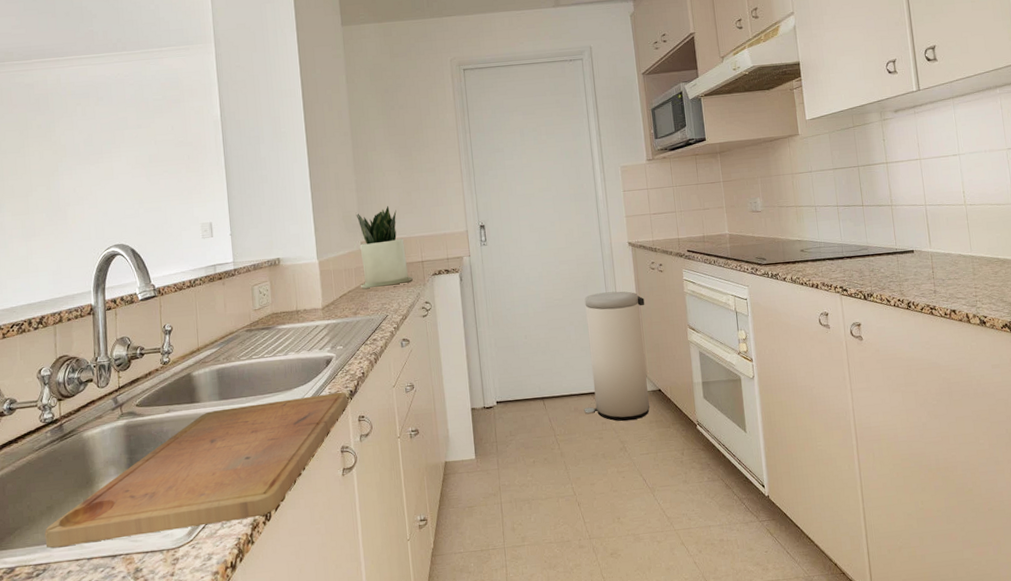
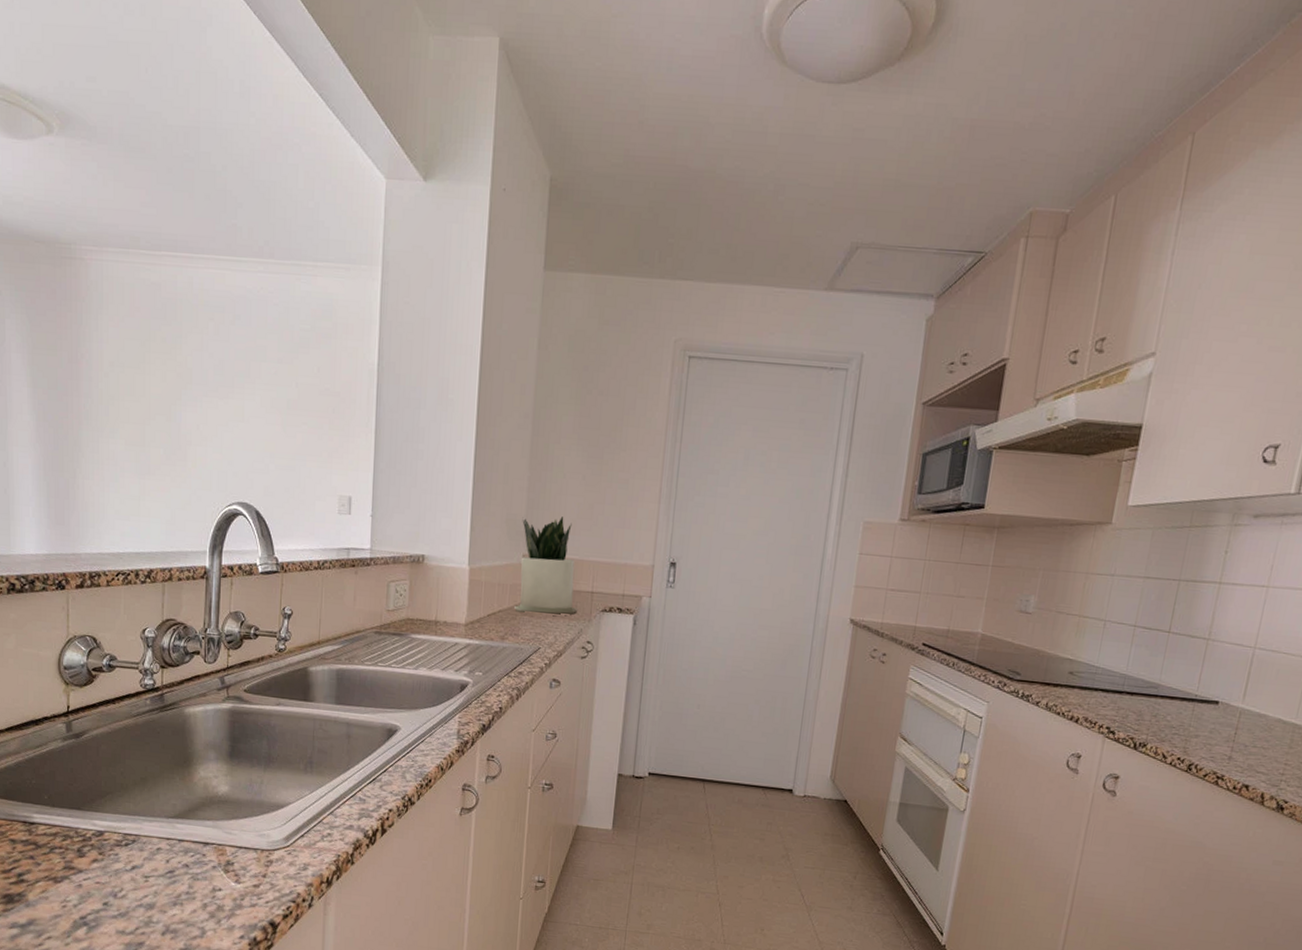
cutting board: present [44,392,348,548] -> none [137,714,479,838]
pedal bin: present [584,291,650,421] -> none [749,672,854,828]

